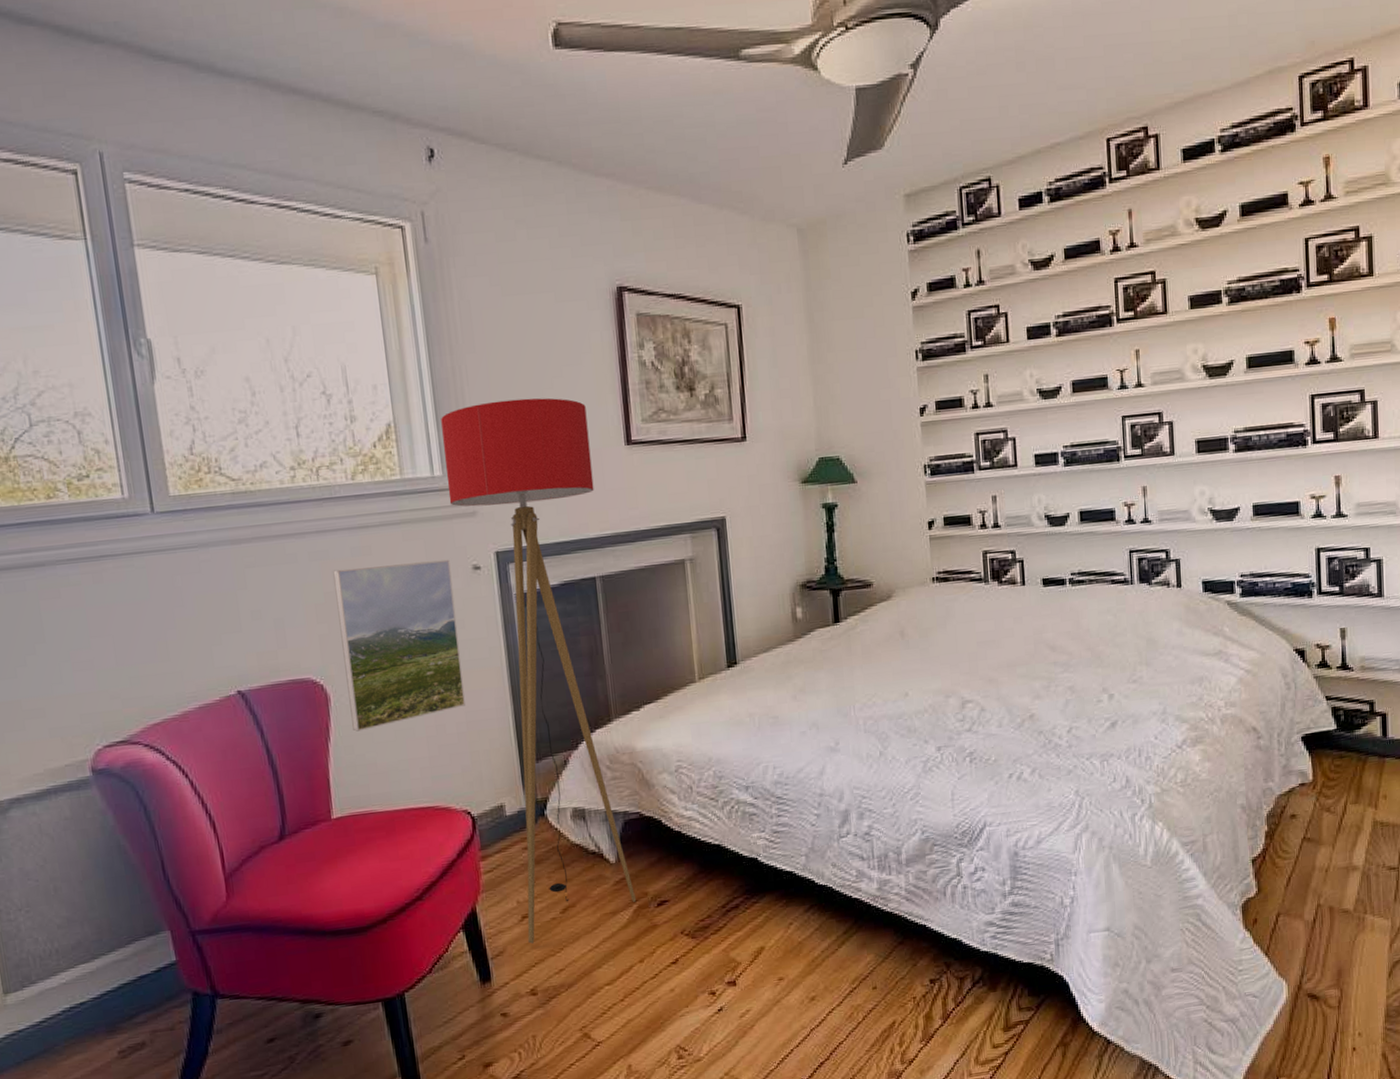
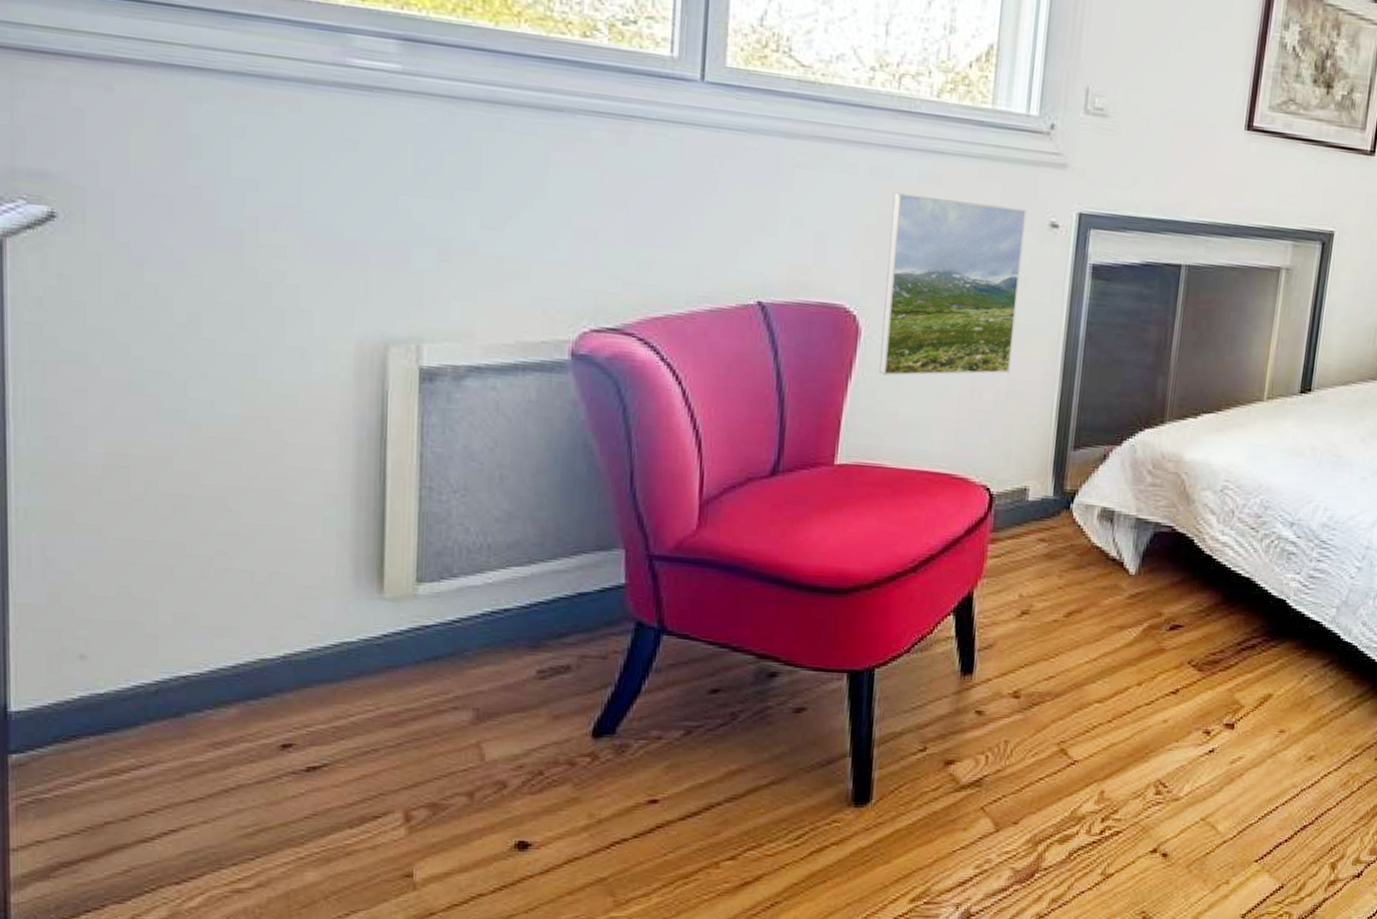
floor lamp: present [441,398,636,944] -> none [1023,46,1212,643]

